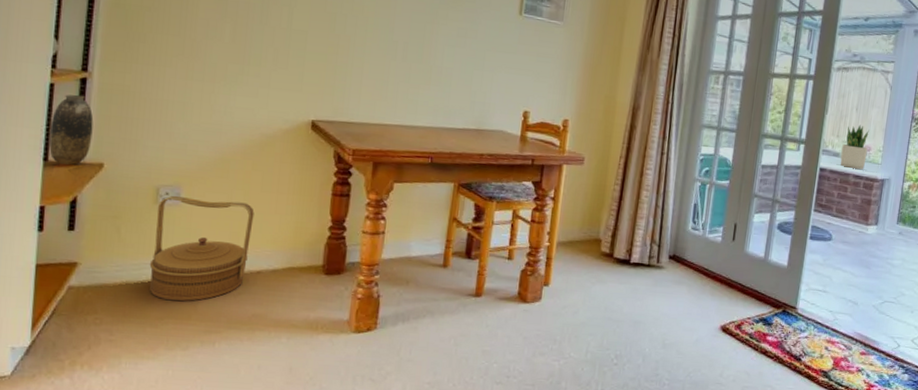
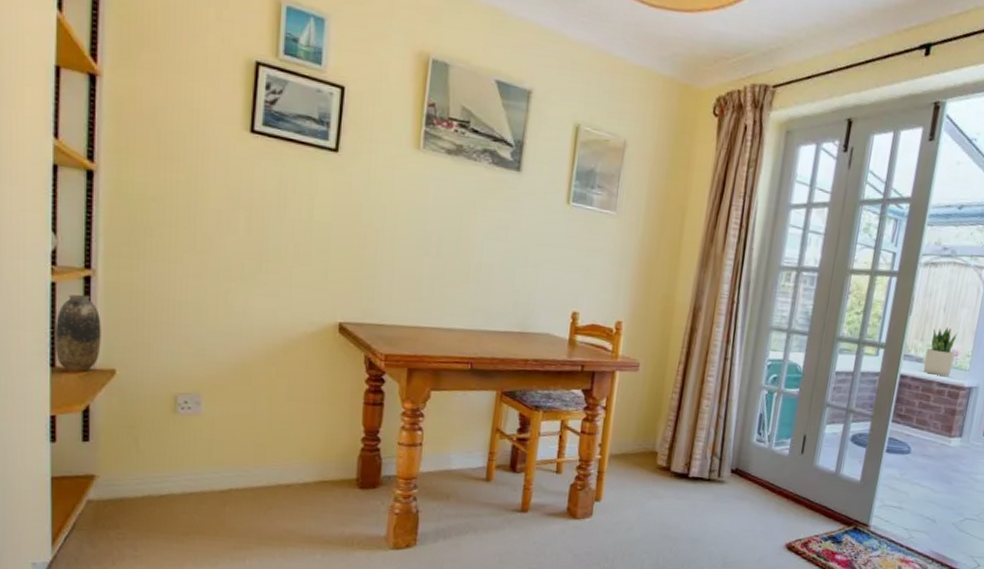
woven basket: present [149,195,254,302] -> none [171,404,281,517]

